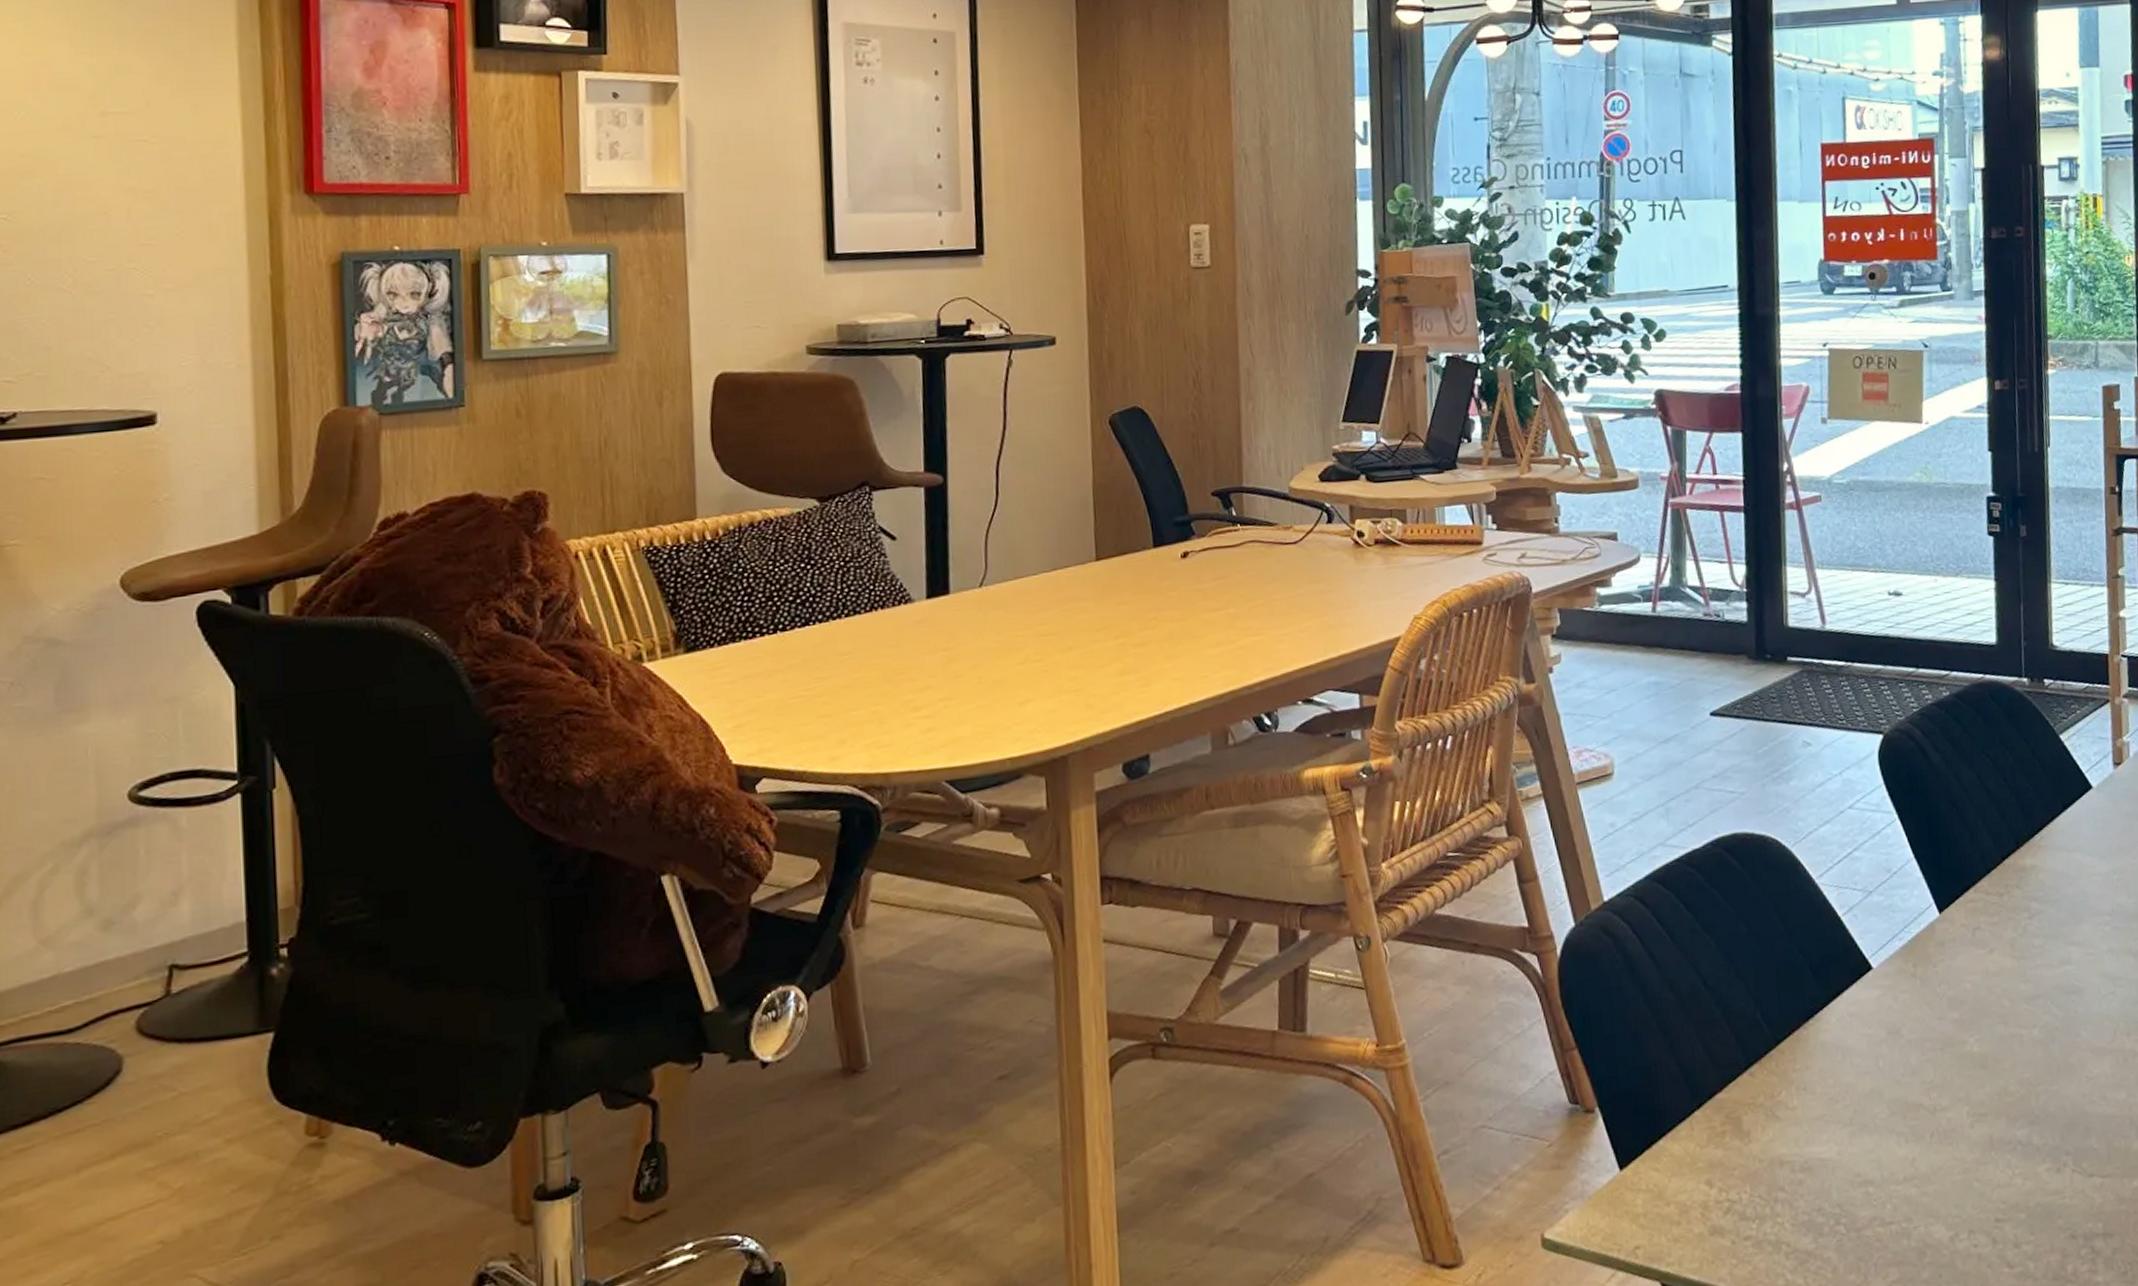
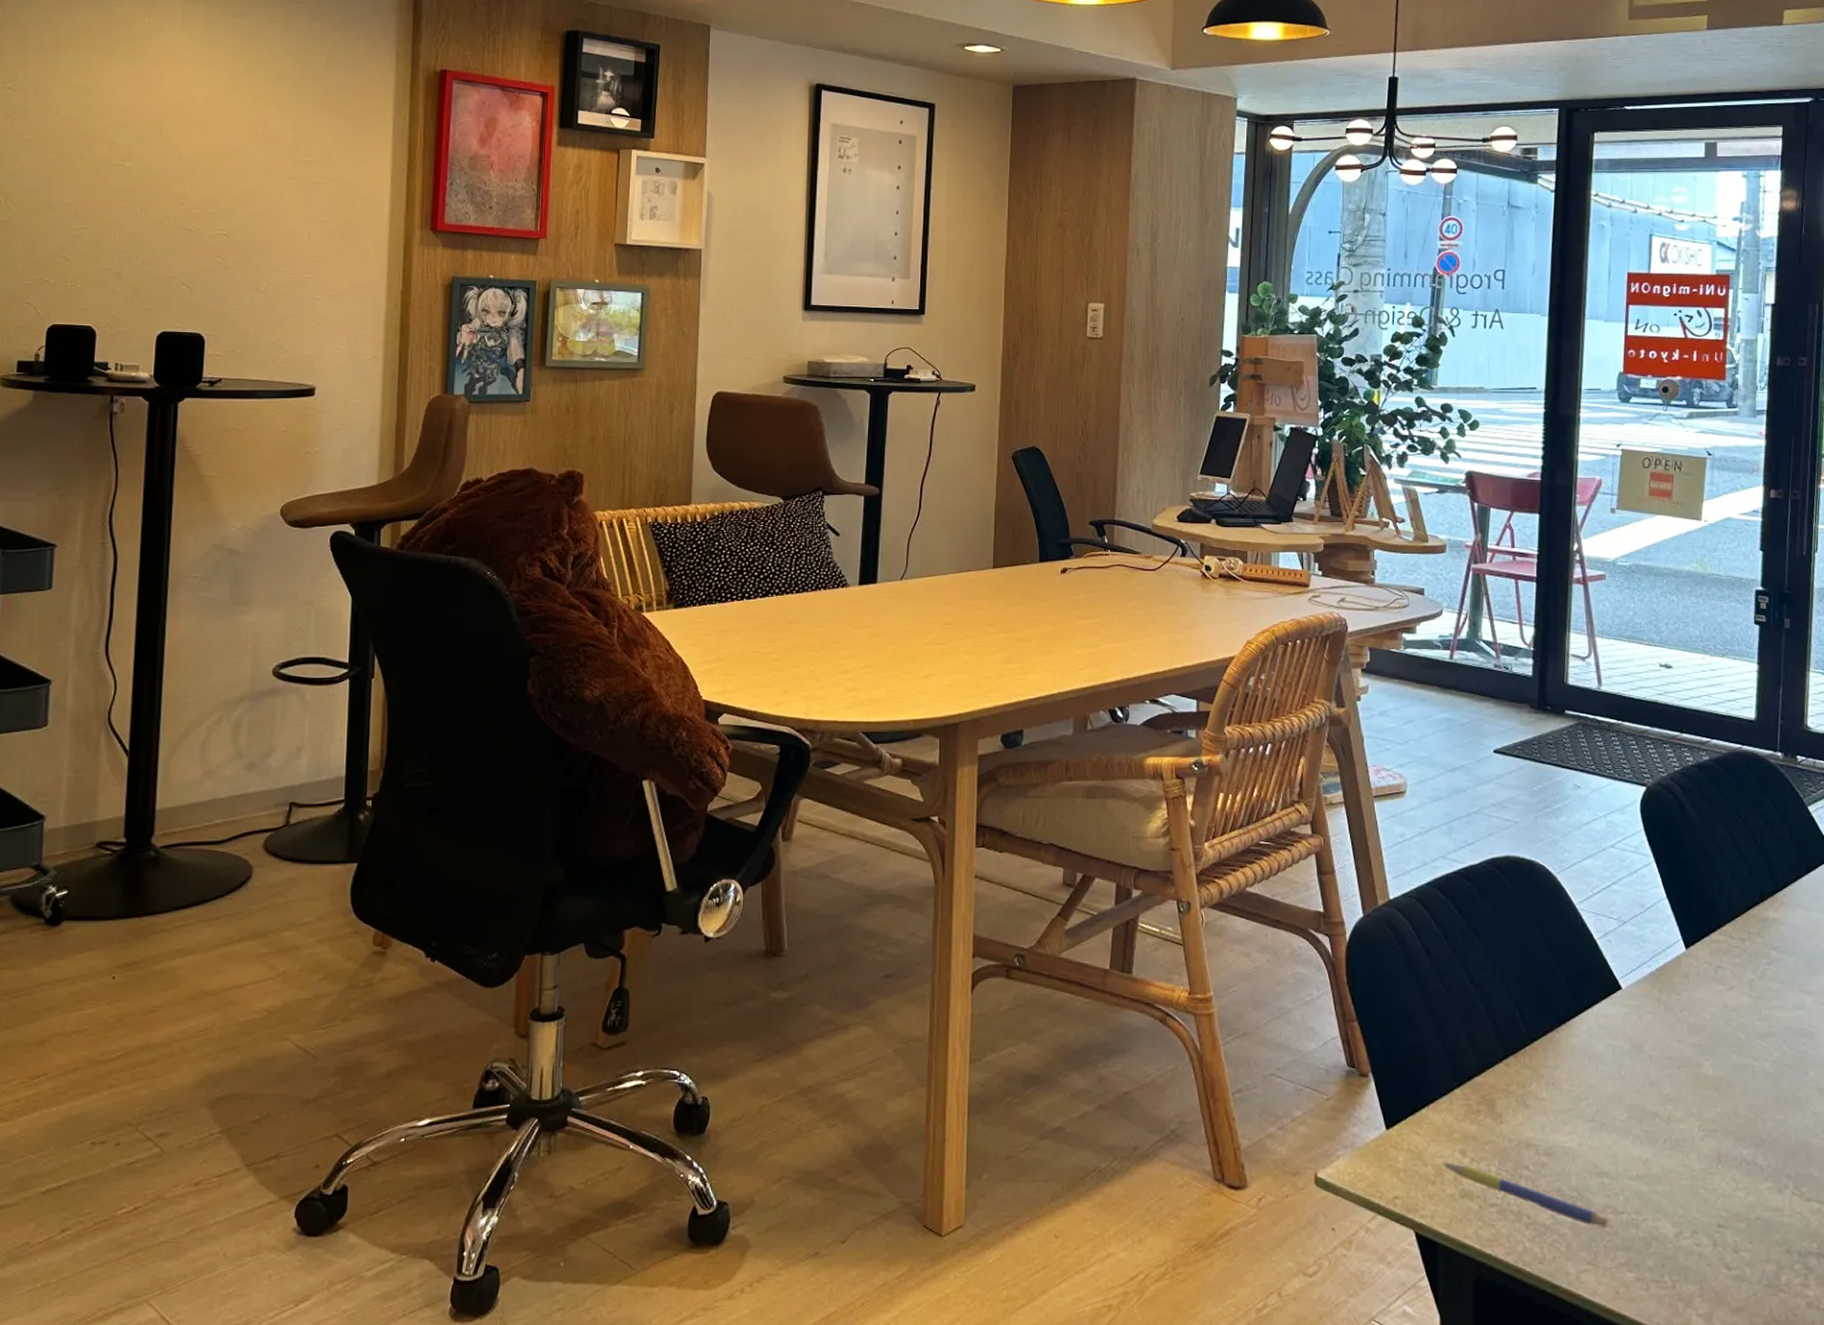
pen: none [1687,1195,1877,1245] -> present [1442,1162,1609,1229]

